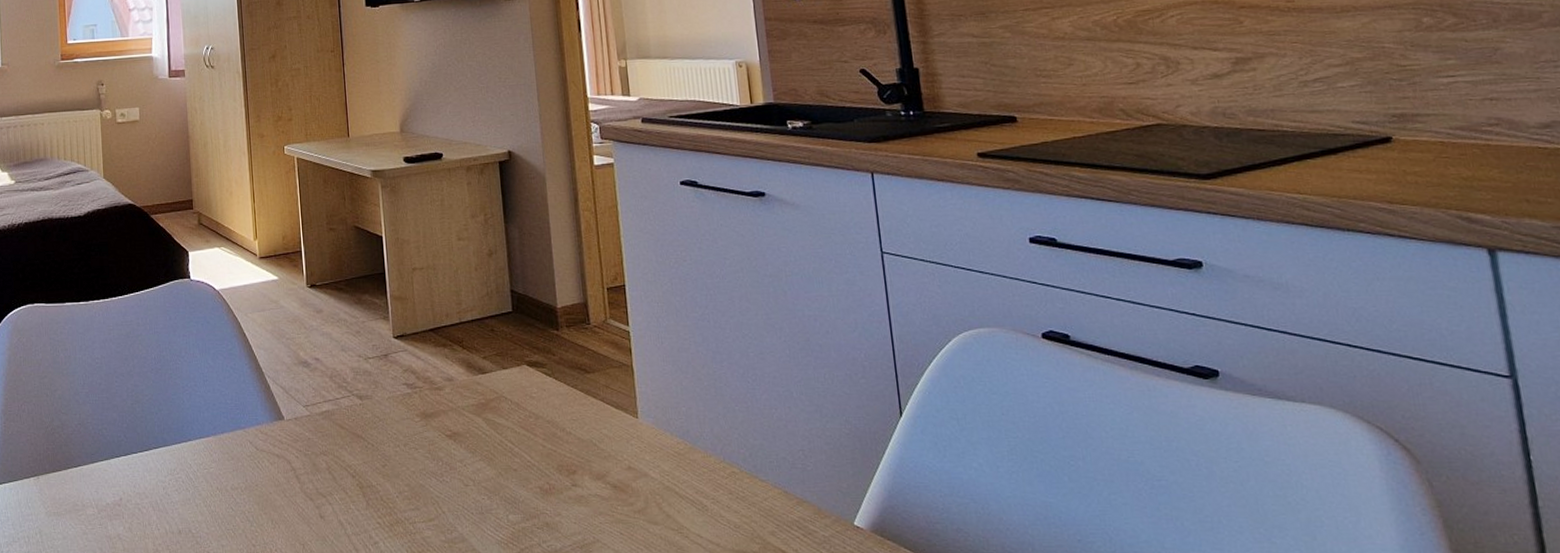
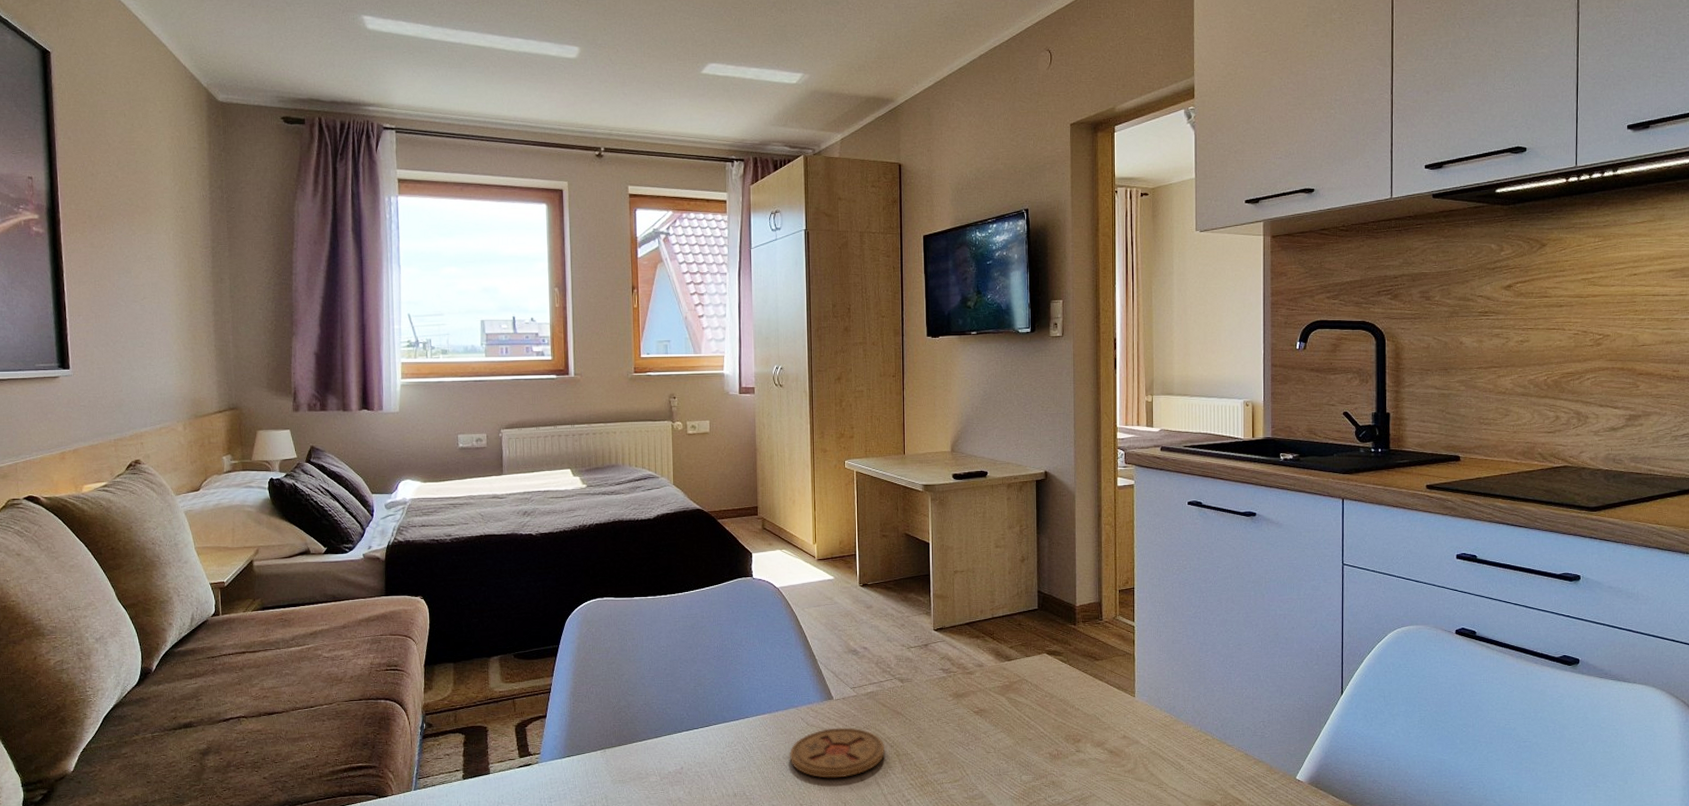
coaster: none [237,453,346,514] -> present [789,727,885,778]

